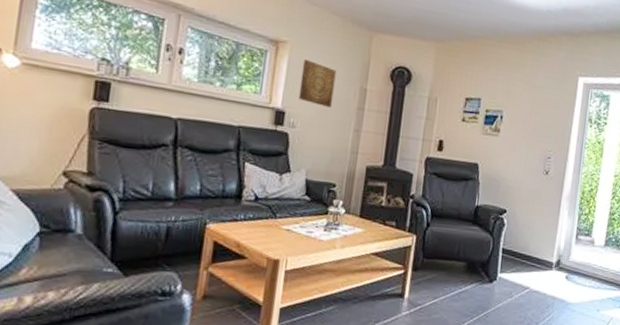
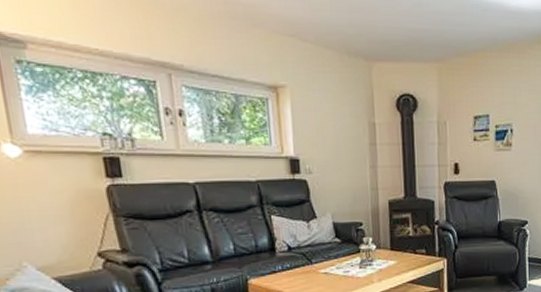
wall art: present [298,59,337,108] -> none [306,102,344,148]

